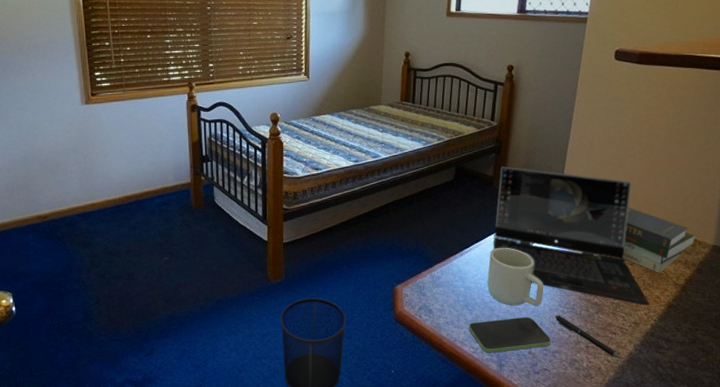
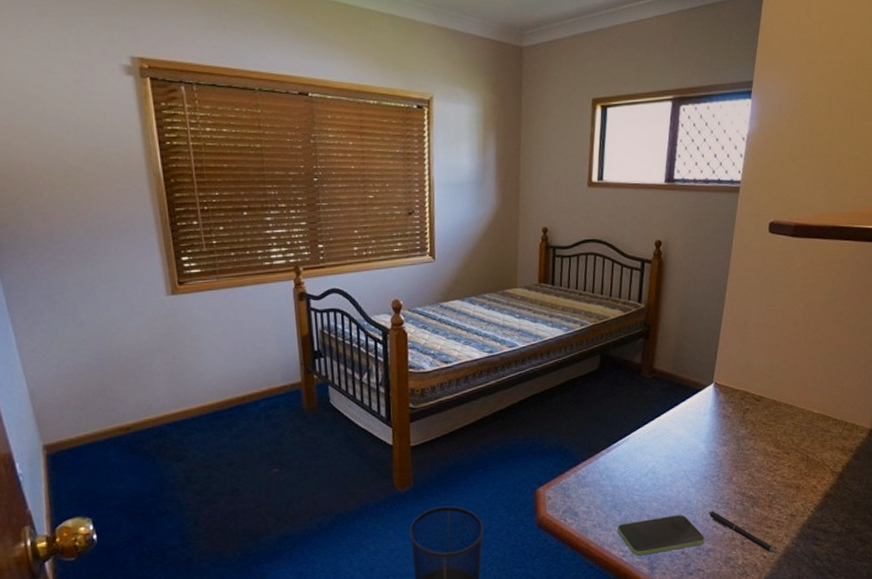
mug: present [487,247,544,306] -> none [637,440,697,504]
laptop computer: present [493,166,649,306] -> none [642,352,806,497]
books: present [623,207,695,273] -> none [778,392,852,461]

